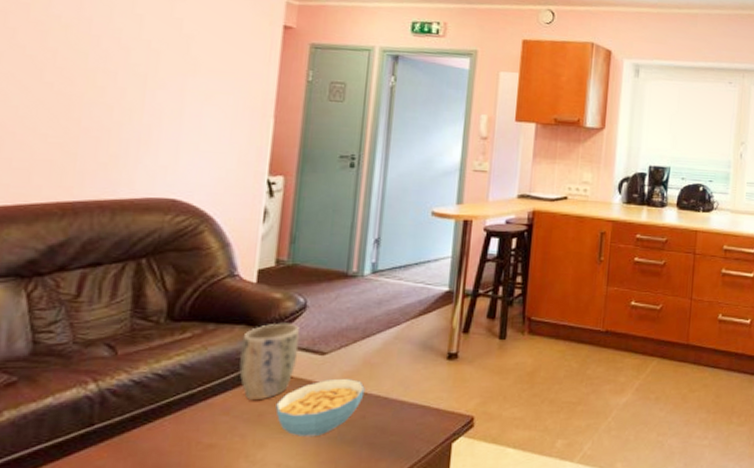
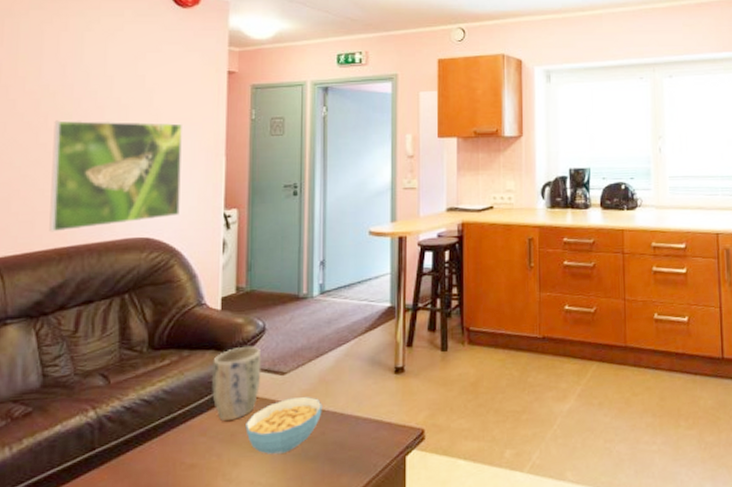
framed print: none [51,58,225,184] -> present [49,120,182,232]

